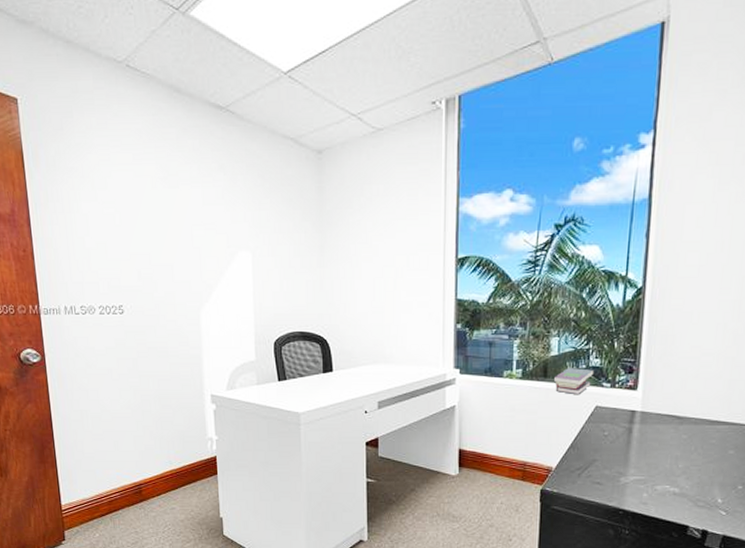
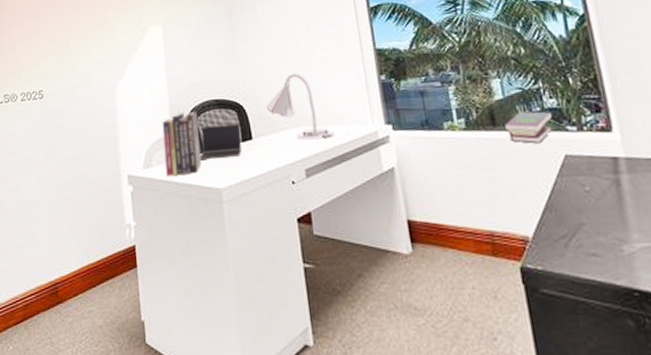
books: none [247,341,283,399] -> present [162,111,202,177]
laptop computer: none [281,356,323,387] -> present [199,123,242,161]
table lamp: none [348,314,409,376] -> present [266,73,335,140]

